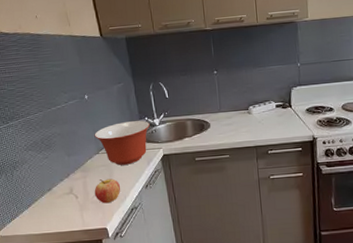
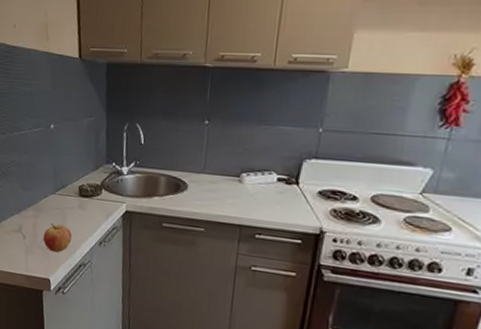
mixing bowl: present [94,120,150,165] -> none [53,163,117,214]

